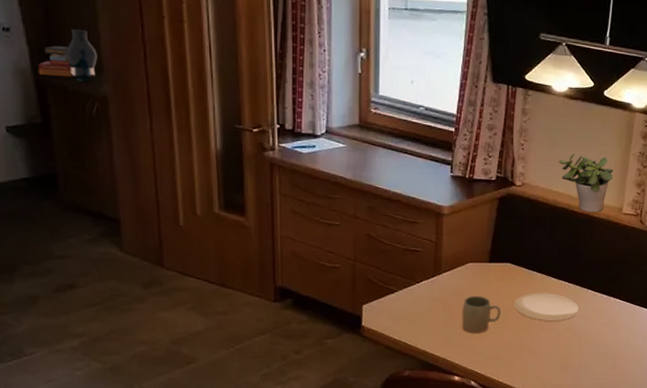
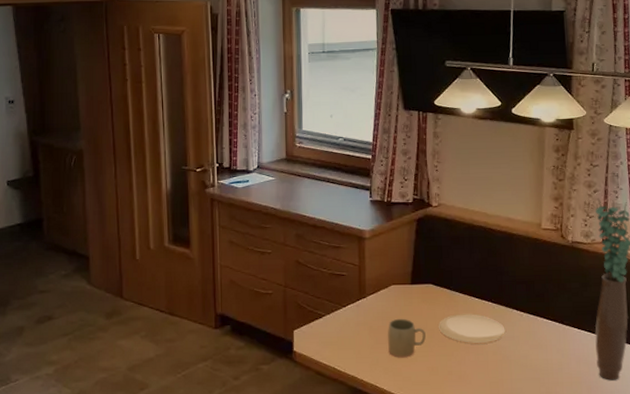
books: present [38,46,73,78] -> none [32,111,57,137]
vase: present [64,29,97,82] -> none [52,97,76,140]
potted plant: present [559,153,614,213] -> none [472,171,529,230]

